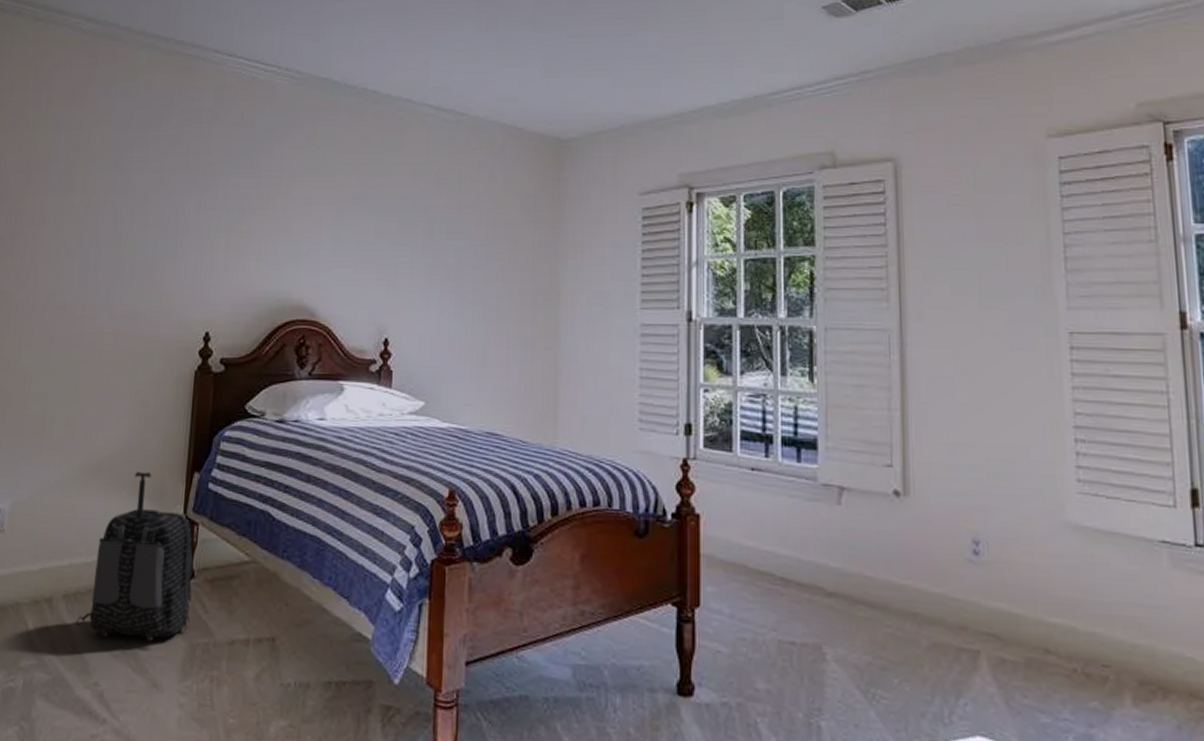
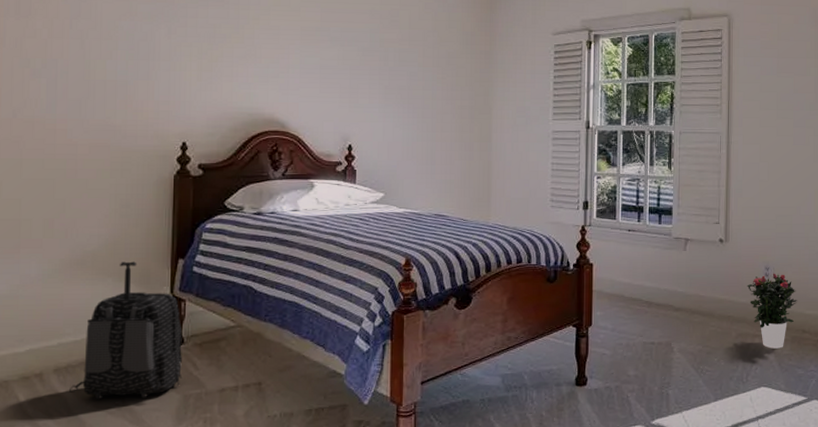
potted flower: none [942,550,1033,676] -> present [747,273,798,349]

